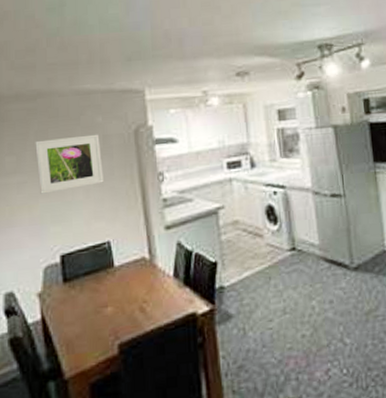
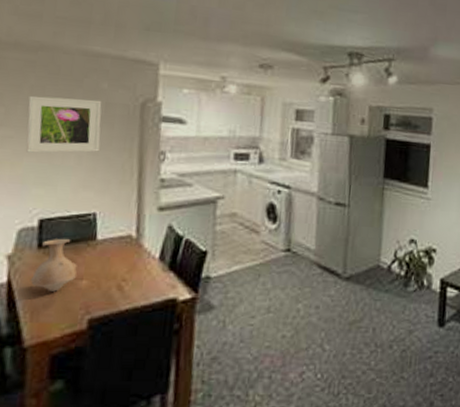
vase: none [61,269,101,323] -> present [30,238,77,292]

